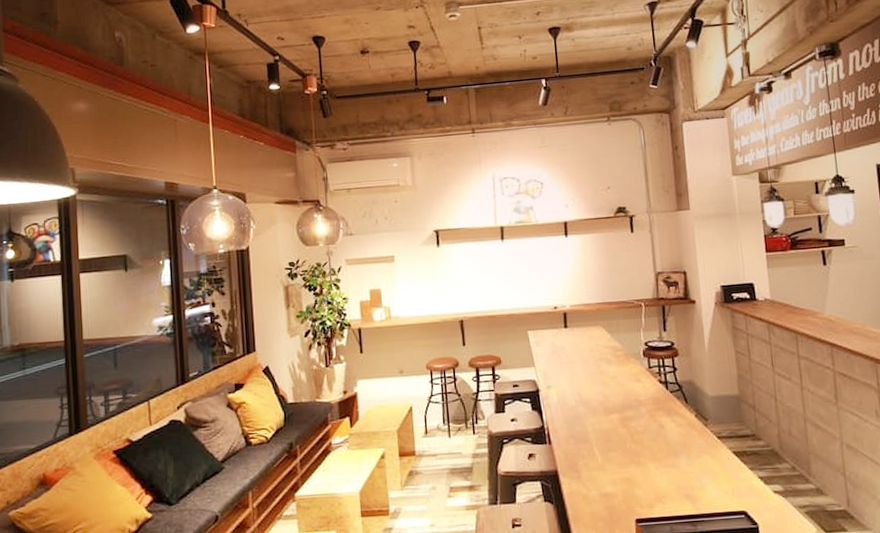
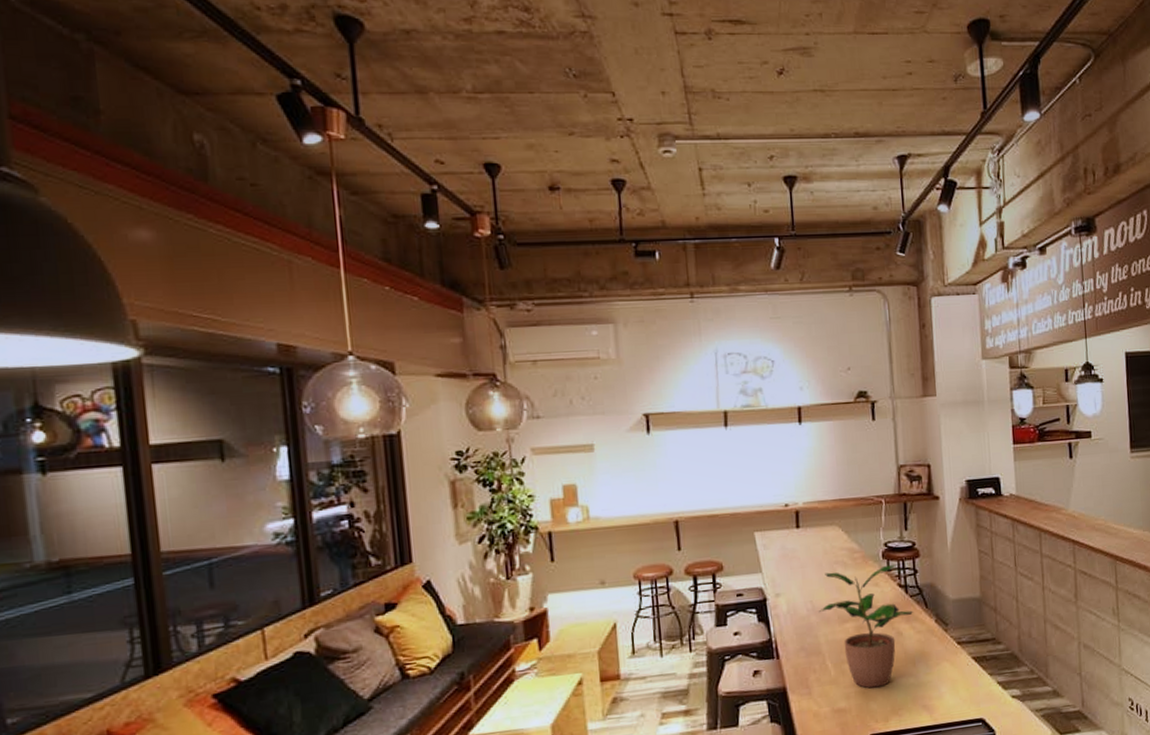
potted plant: none [585,363,675,476] -> present [818,565,914,688]

